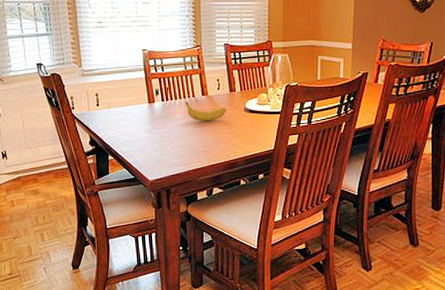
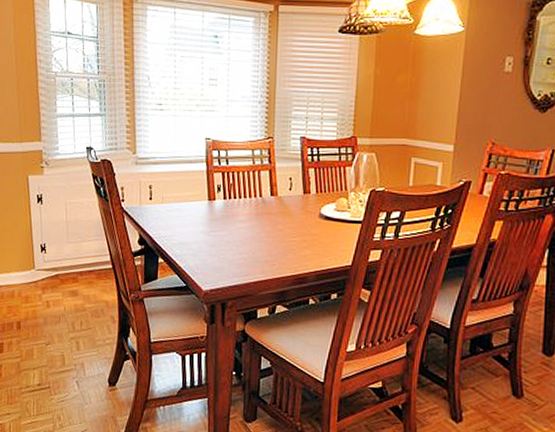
fruit: present [186,101,227,122] -> none [251,201,299,227]

